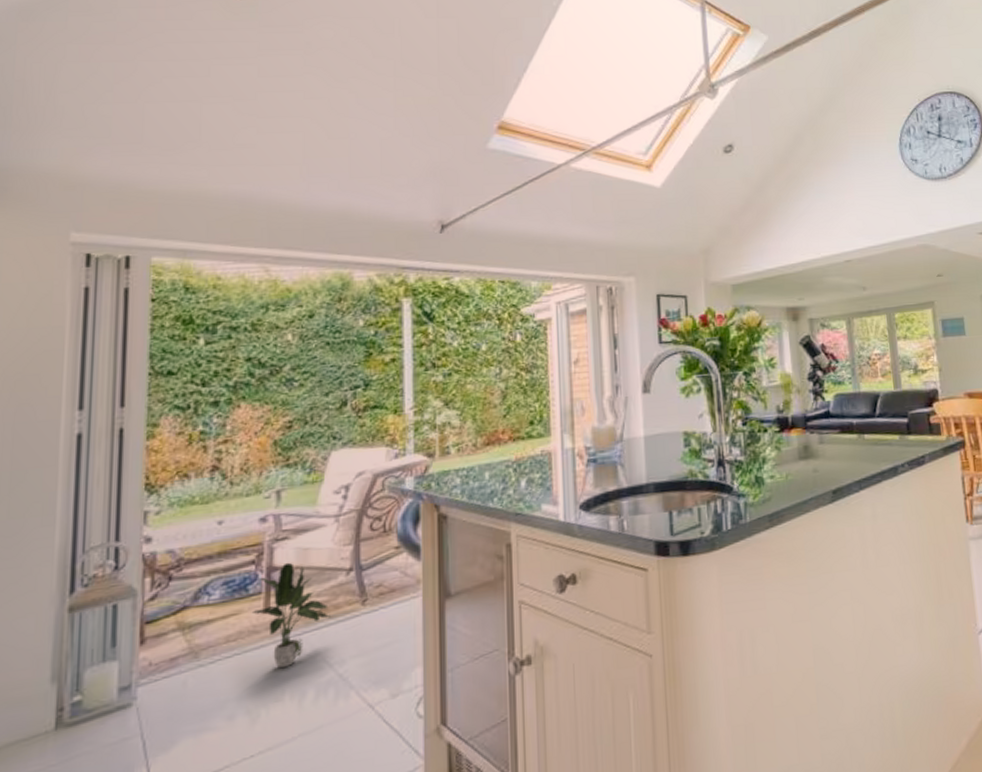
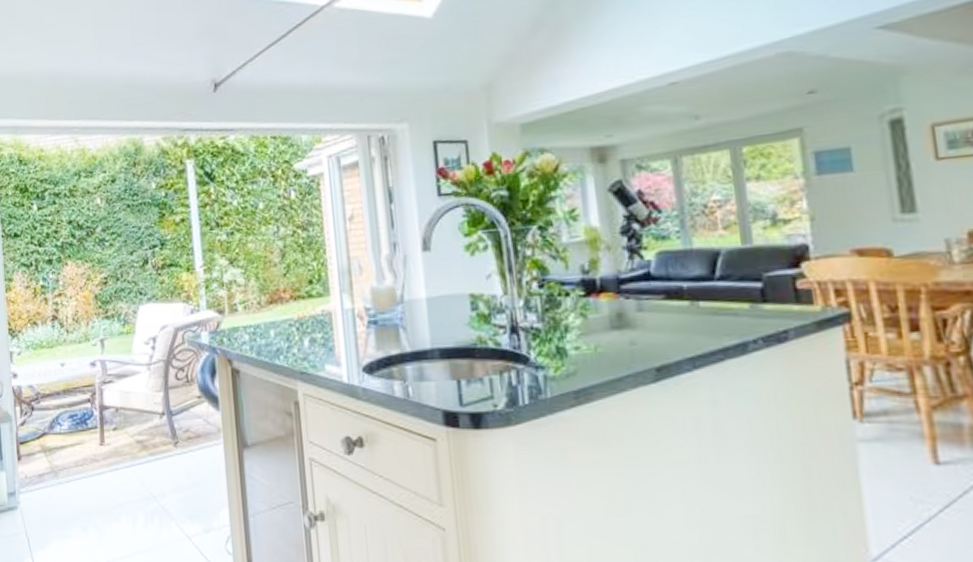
potted plant: present [251,562,332,669] -> none [91,403,152,494]

